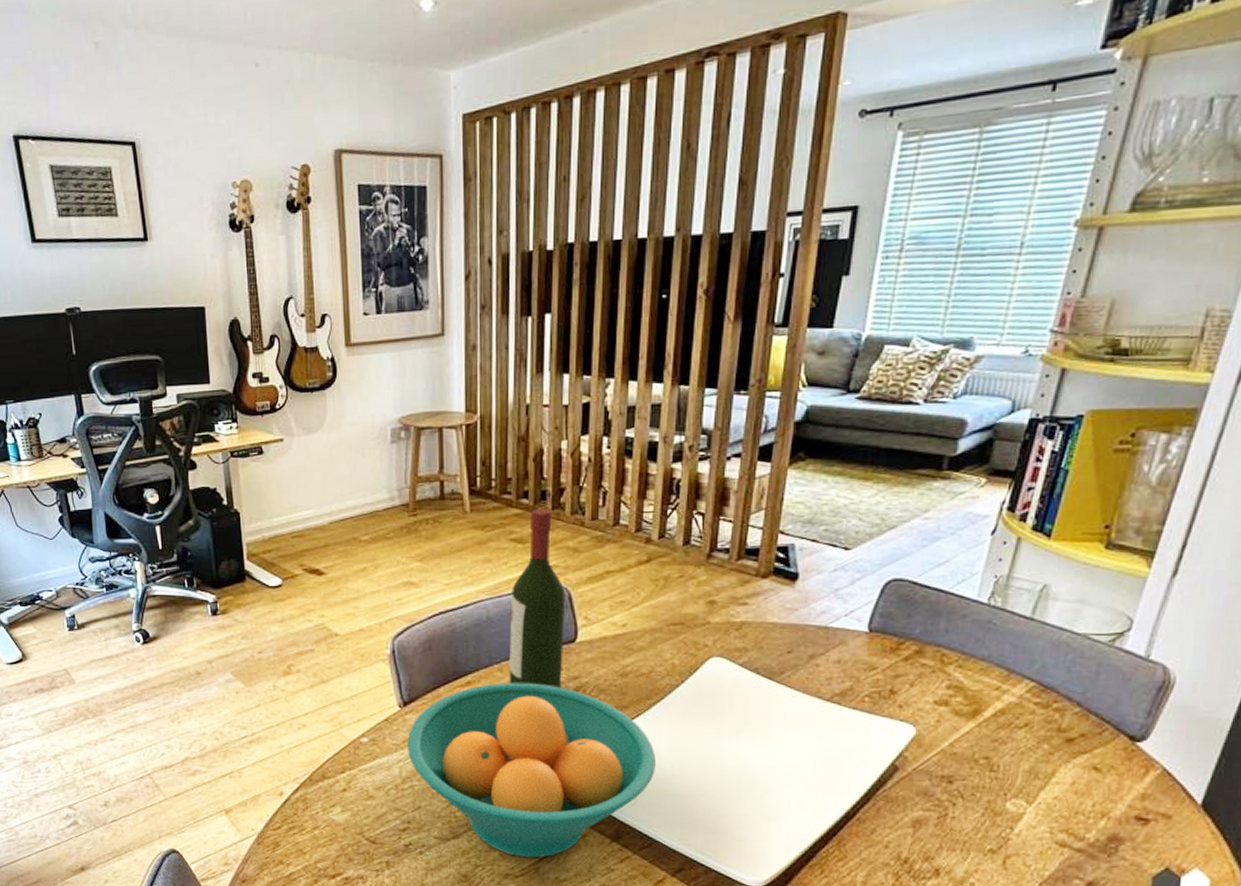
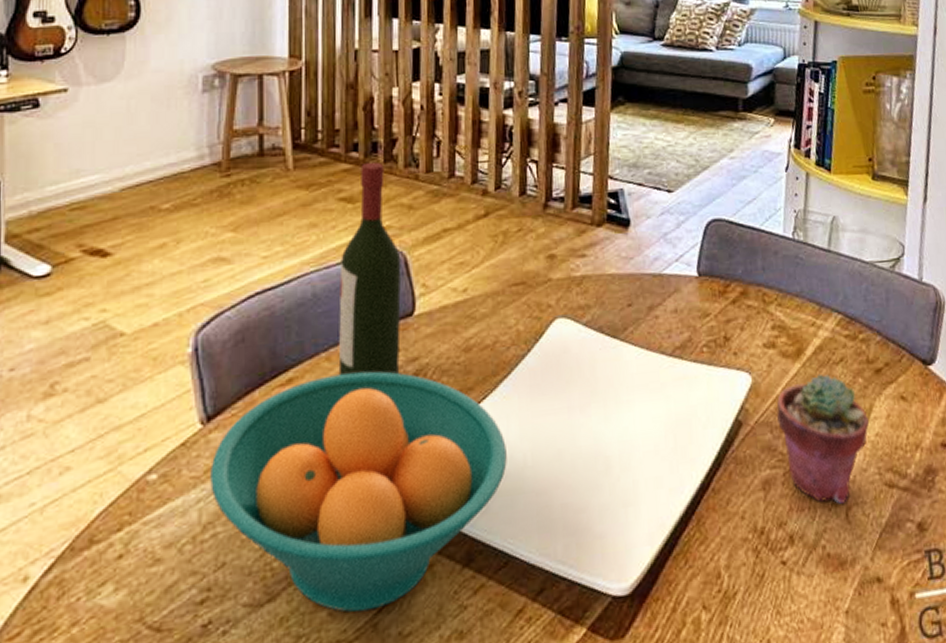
potted succulent: none [939,735,1048,852] -> present [776,373,869,504]

